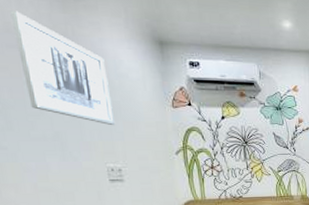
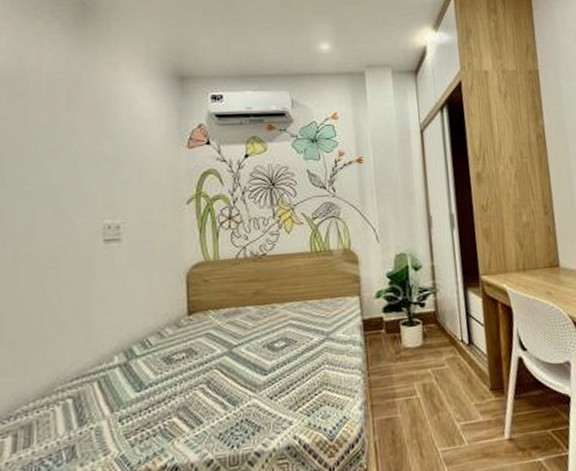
wall art: present [10,10,116,126] -> none [27,59,121,174]

